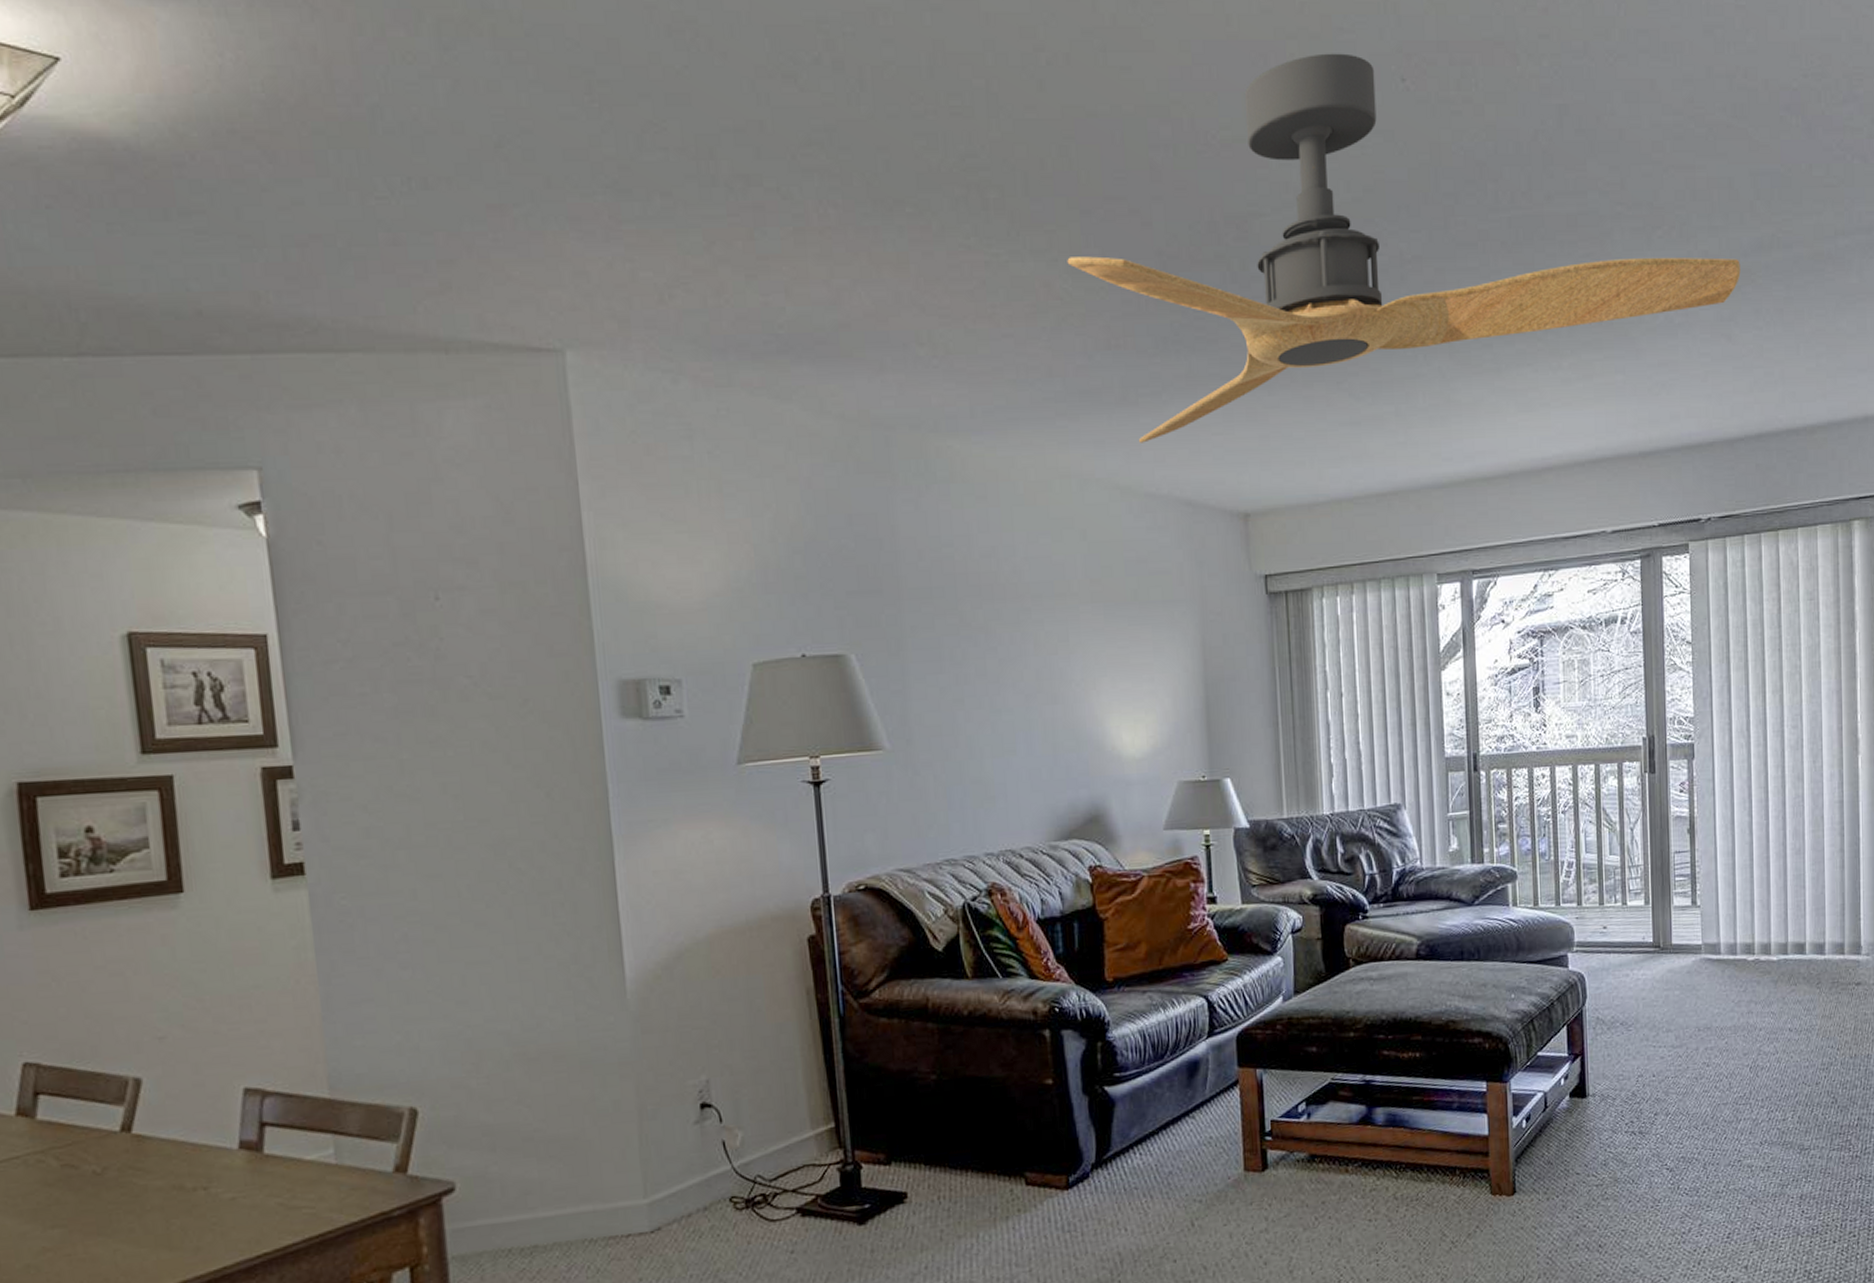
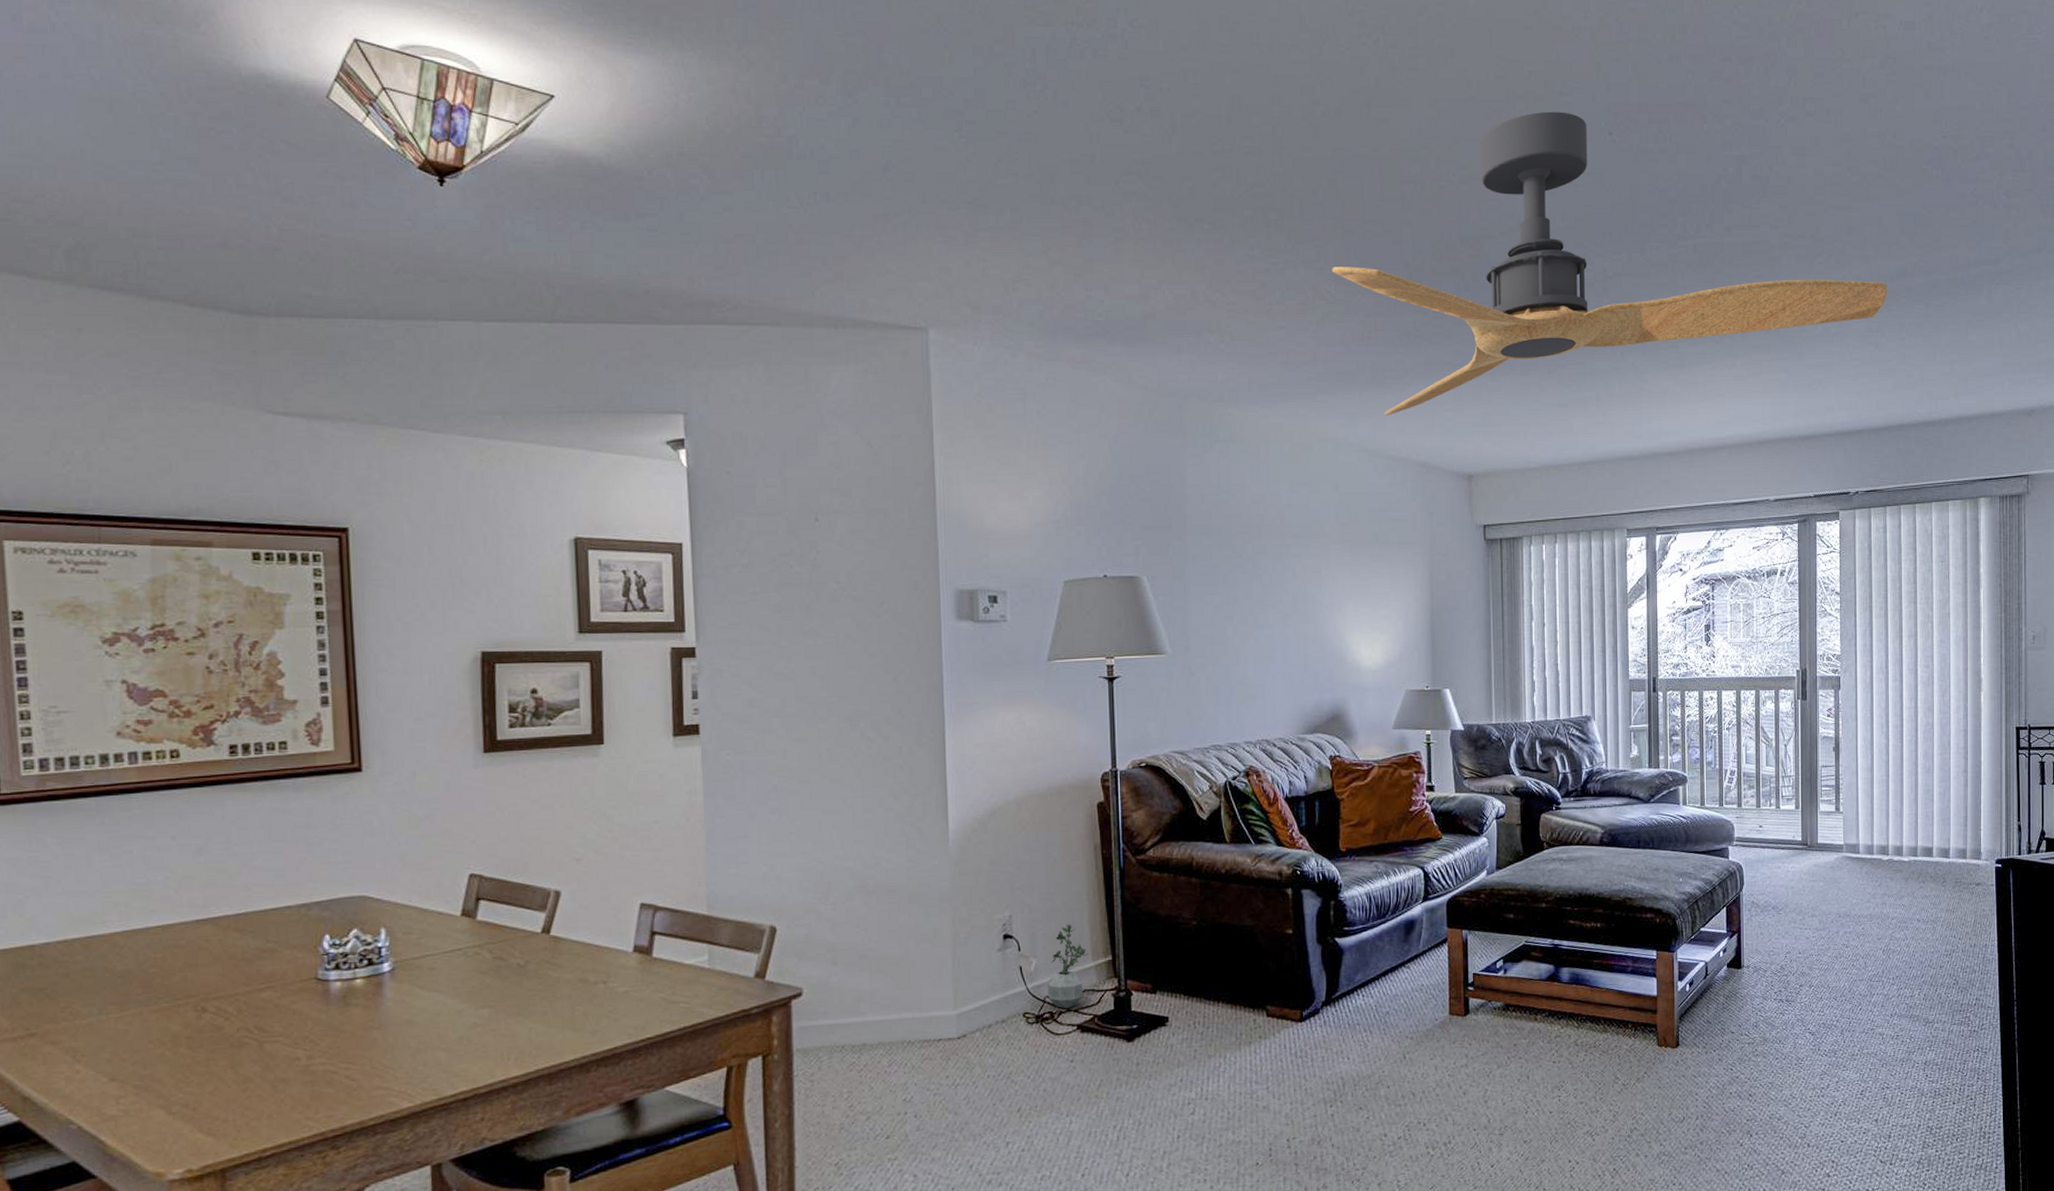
potted plant: none [757,1085,807,1189] -> present [1047,923,1089,1008]

